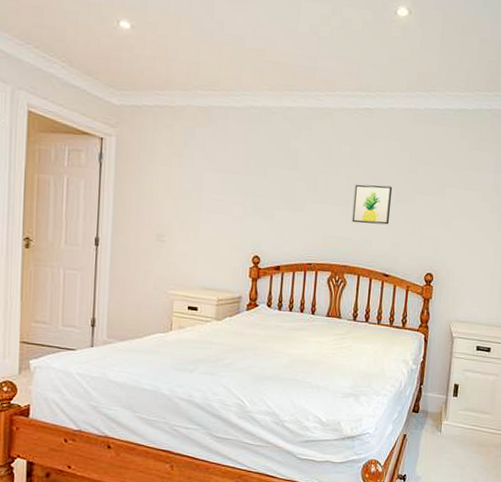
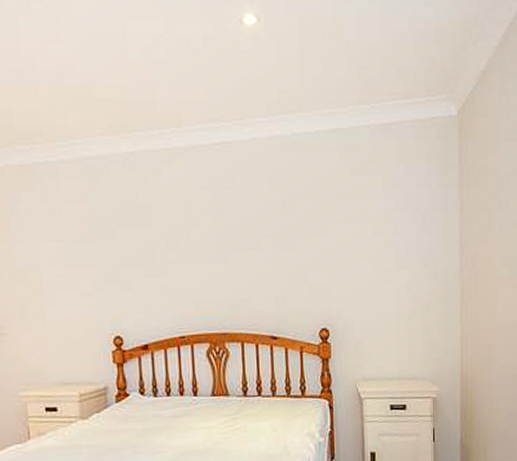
wall art: present [352,184,393,225] -> none [222,232,270,281]

